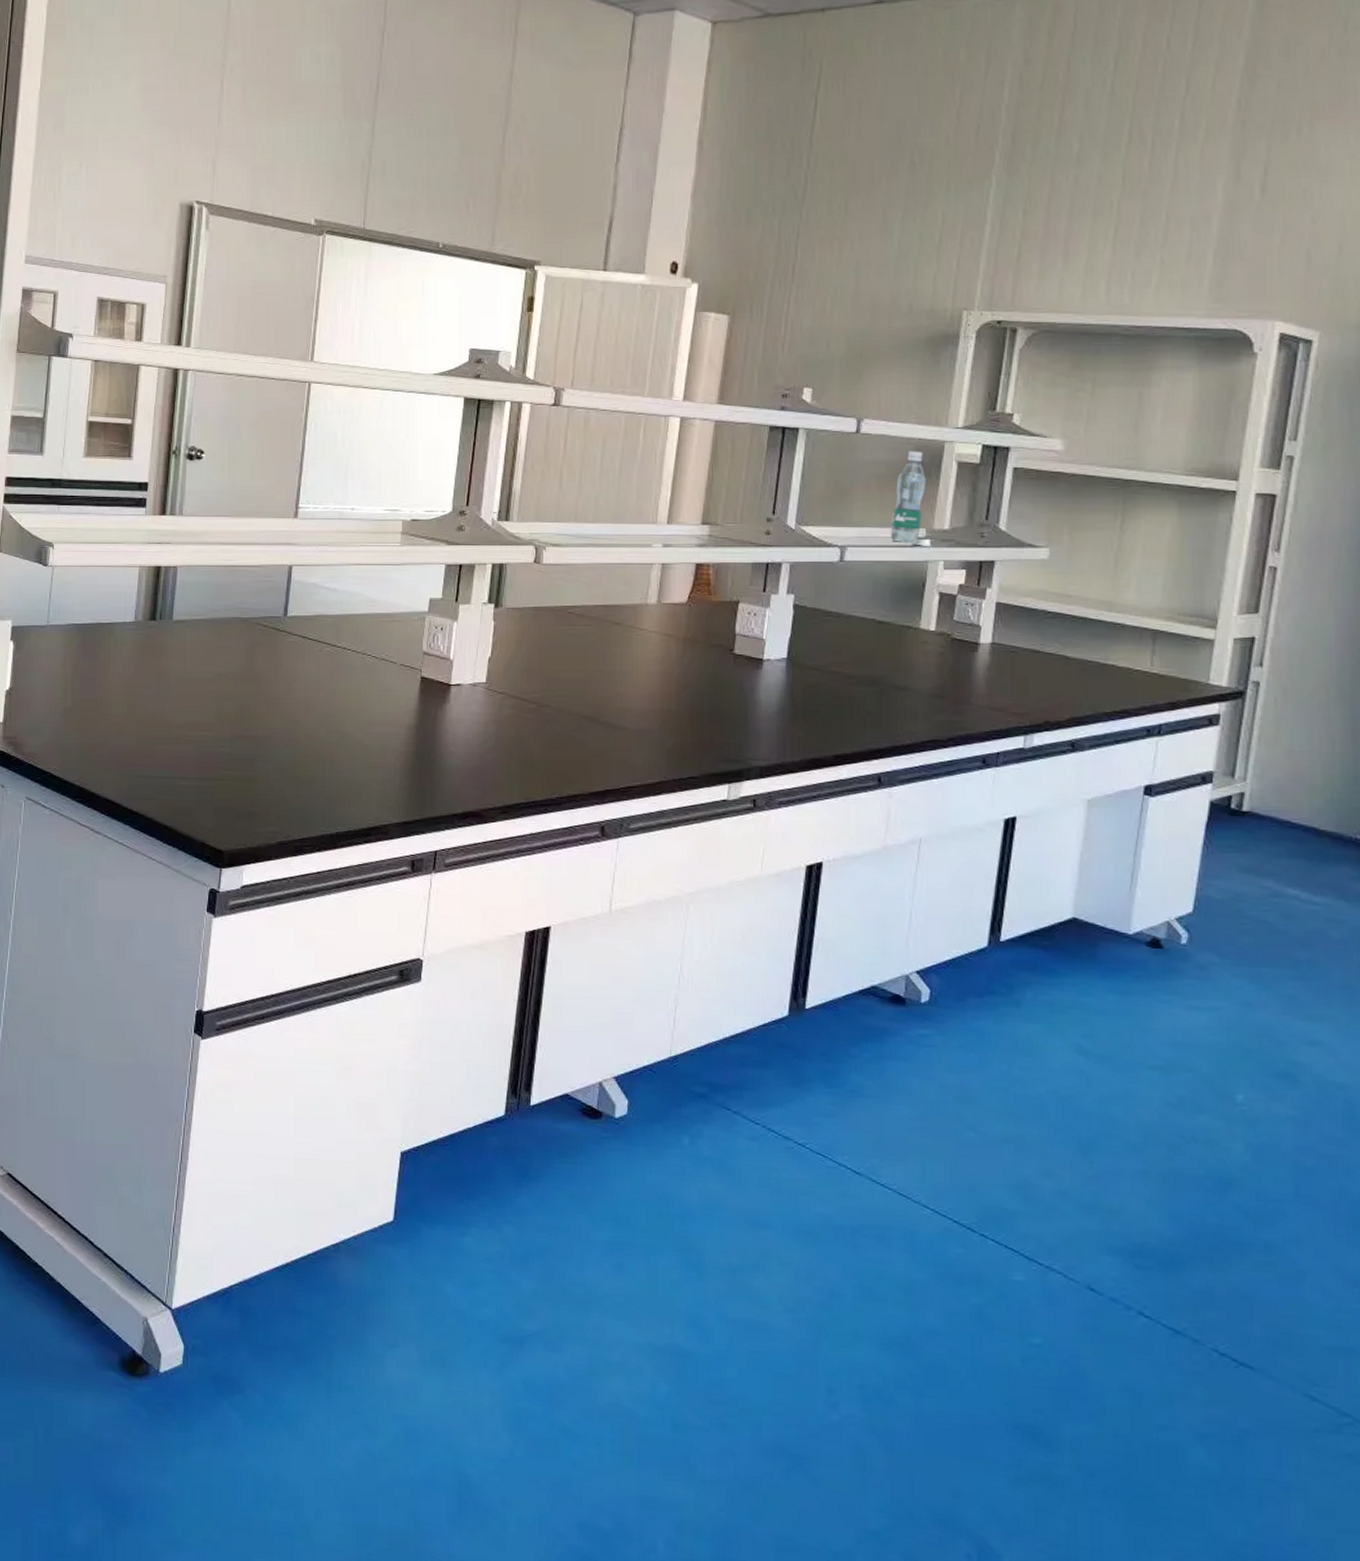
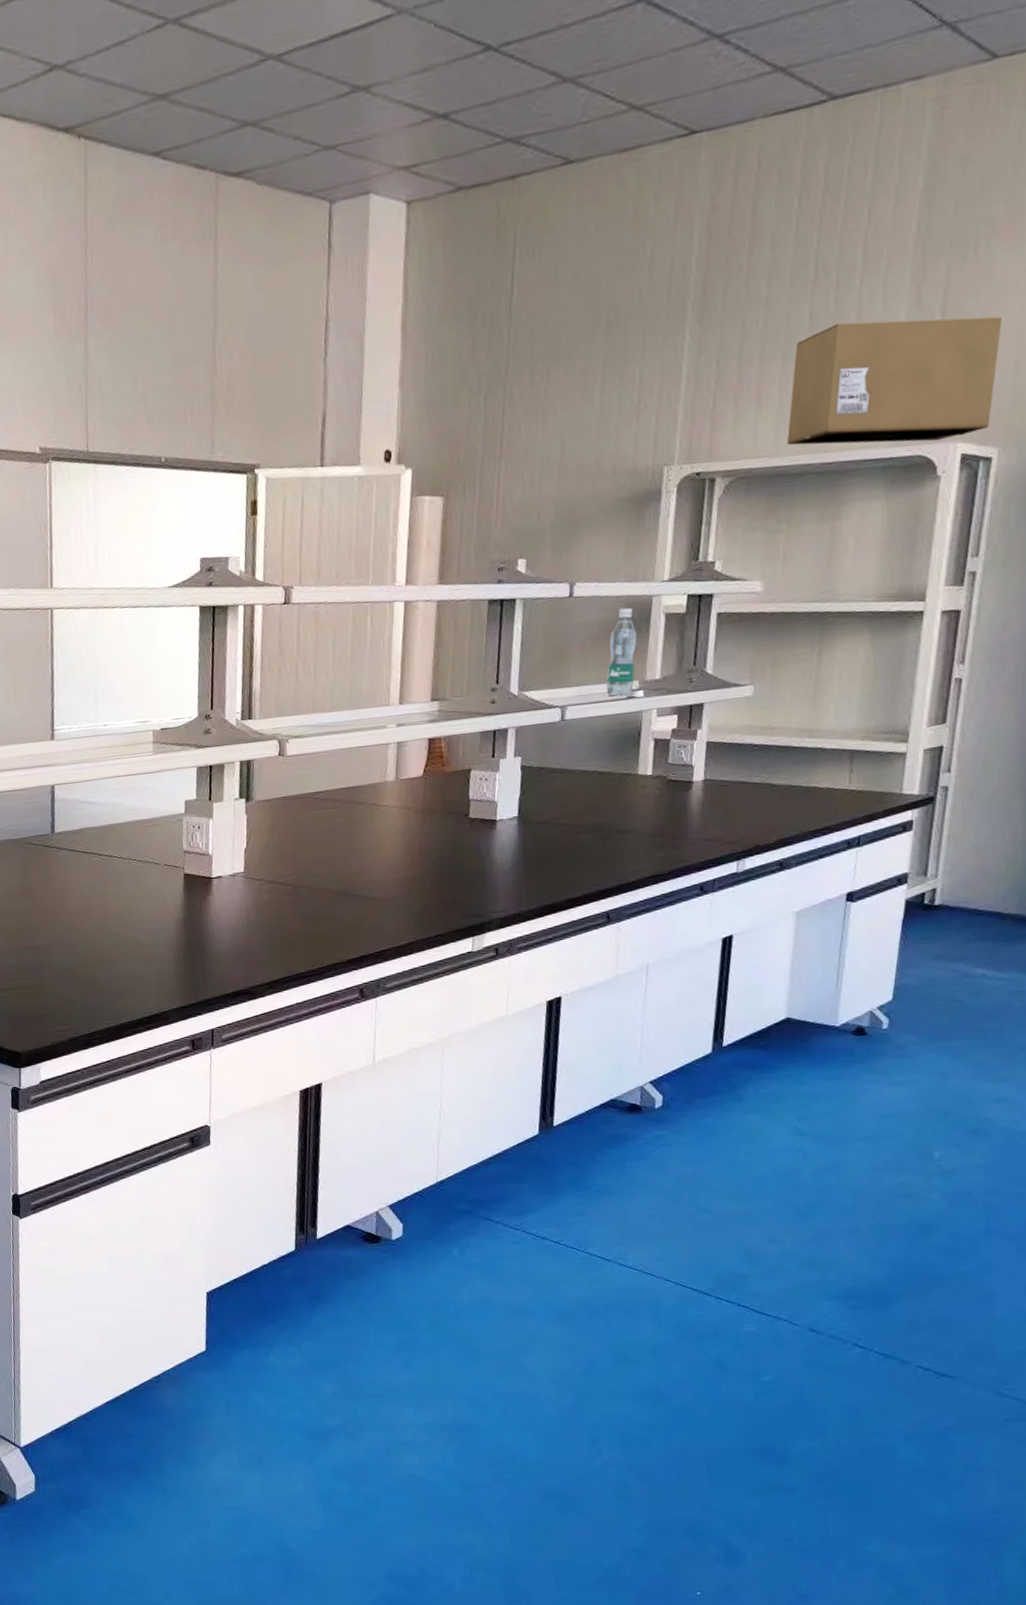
box: none [1094,188,1325,317] -> present [786,316,1002,445]

